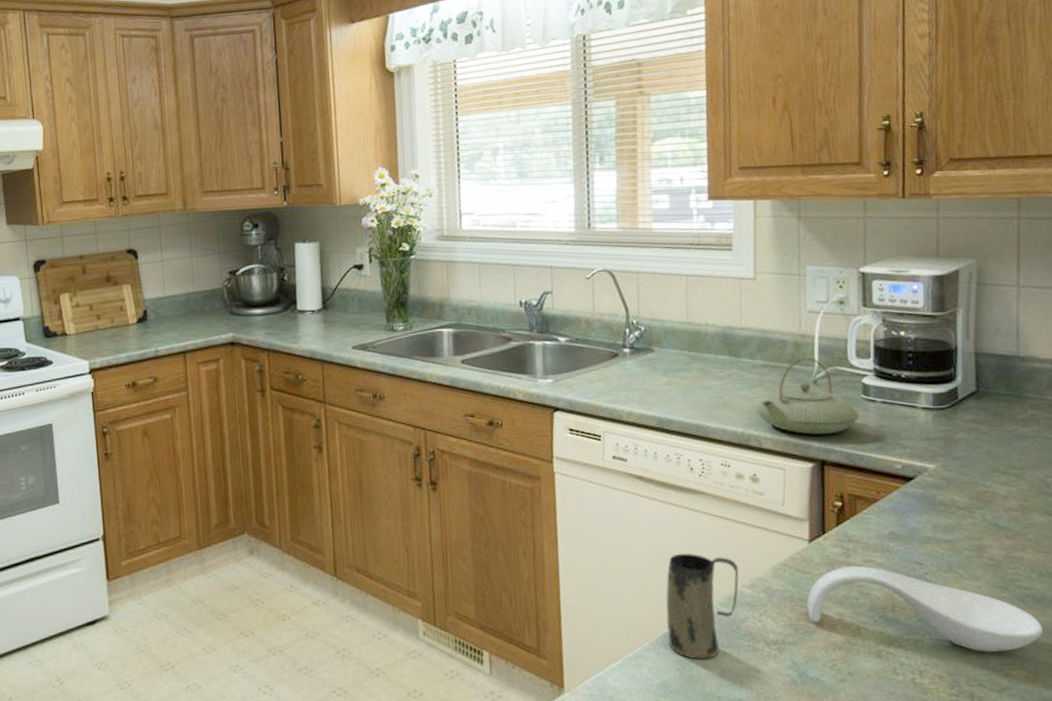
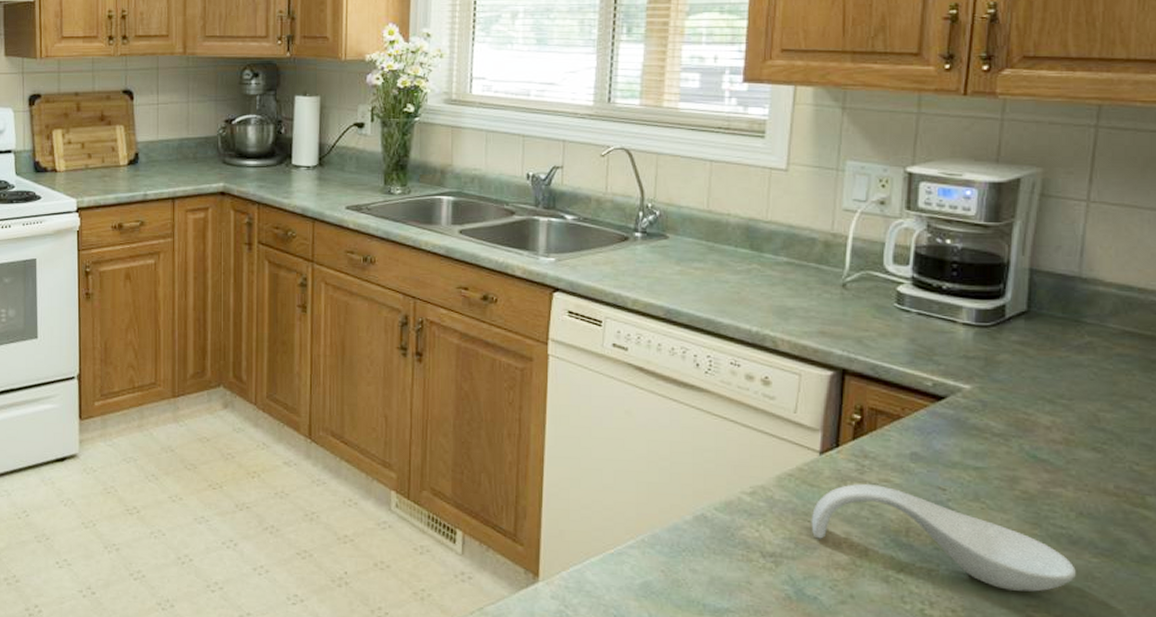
mug: present [666,553,739,659] -> none [654,451,739,564]
teapot: present [755,357,859,435] -> none [774,258,890,343]

